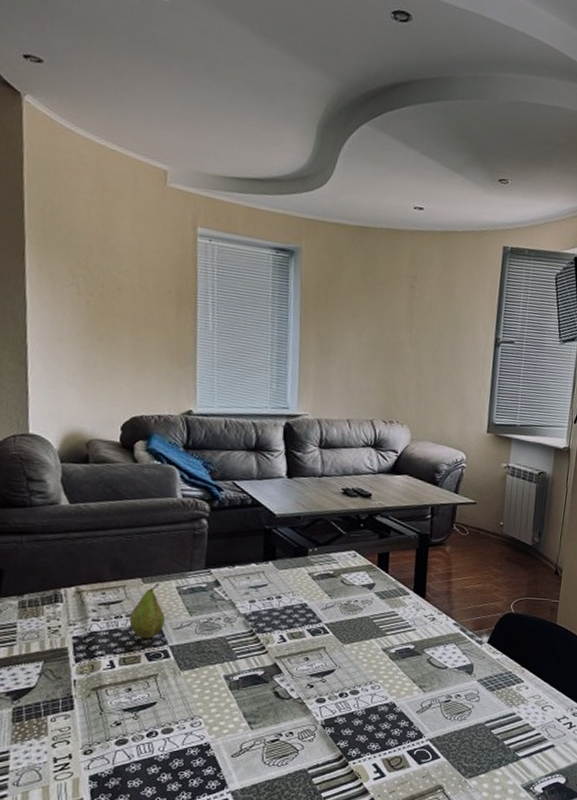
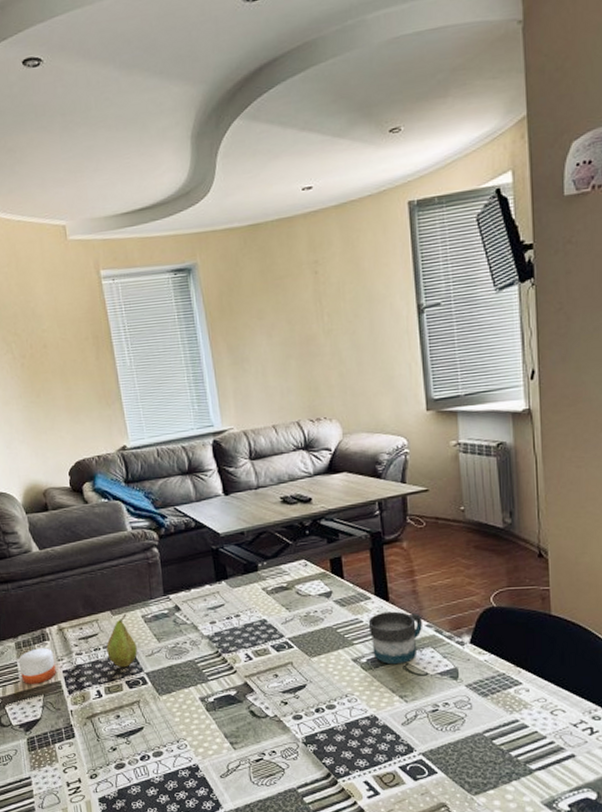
candle: none [18,609,65,649] -> present [18,648,56,684]
mug: none [402,608,451,657] -> present [368,611,423,665]

